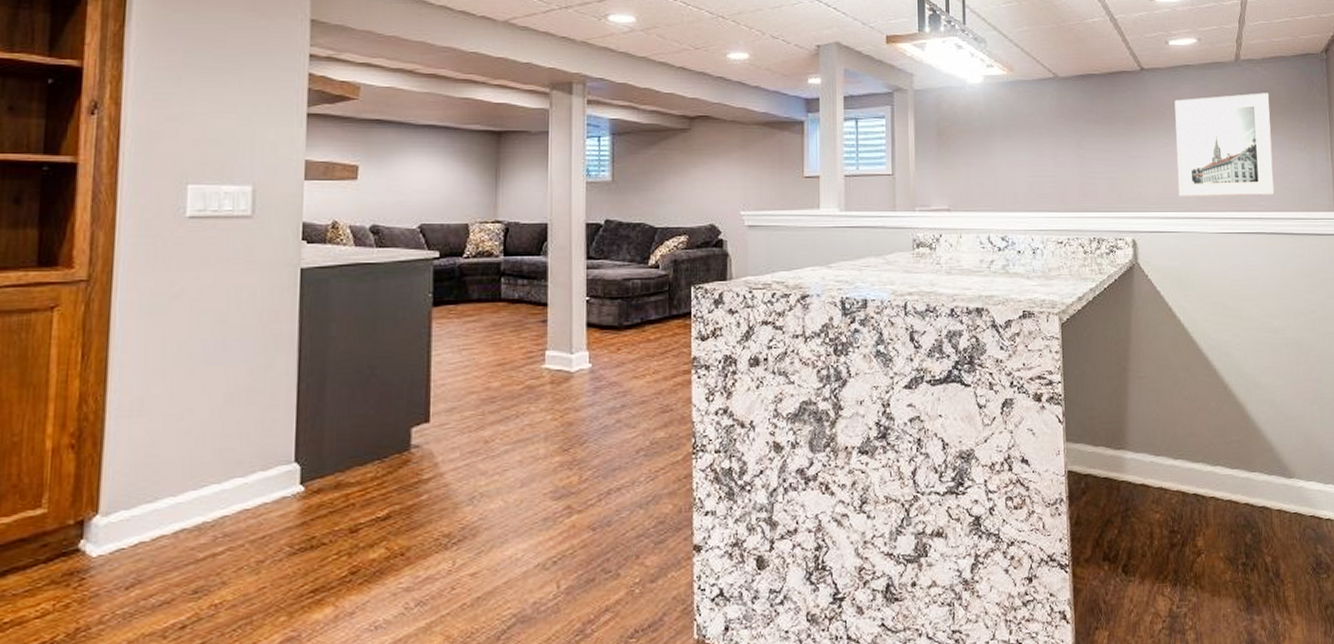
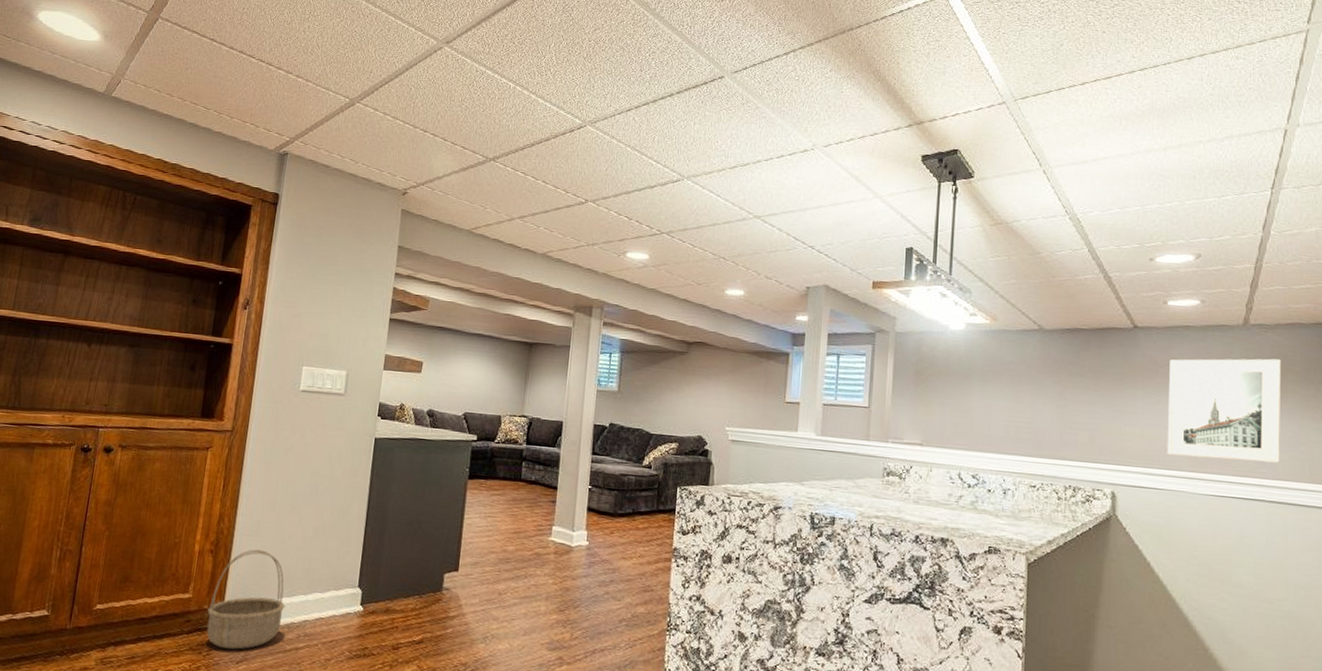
basket: none [74,433,192,573] -> present [206,549,285,650]

